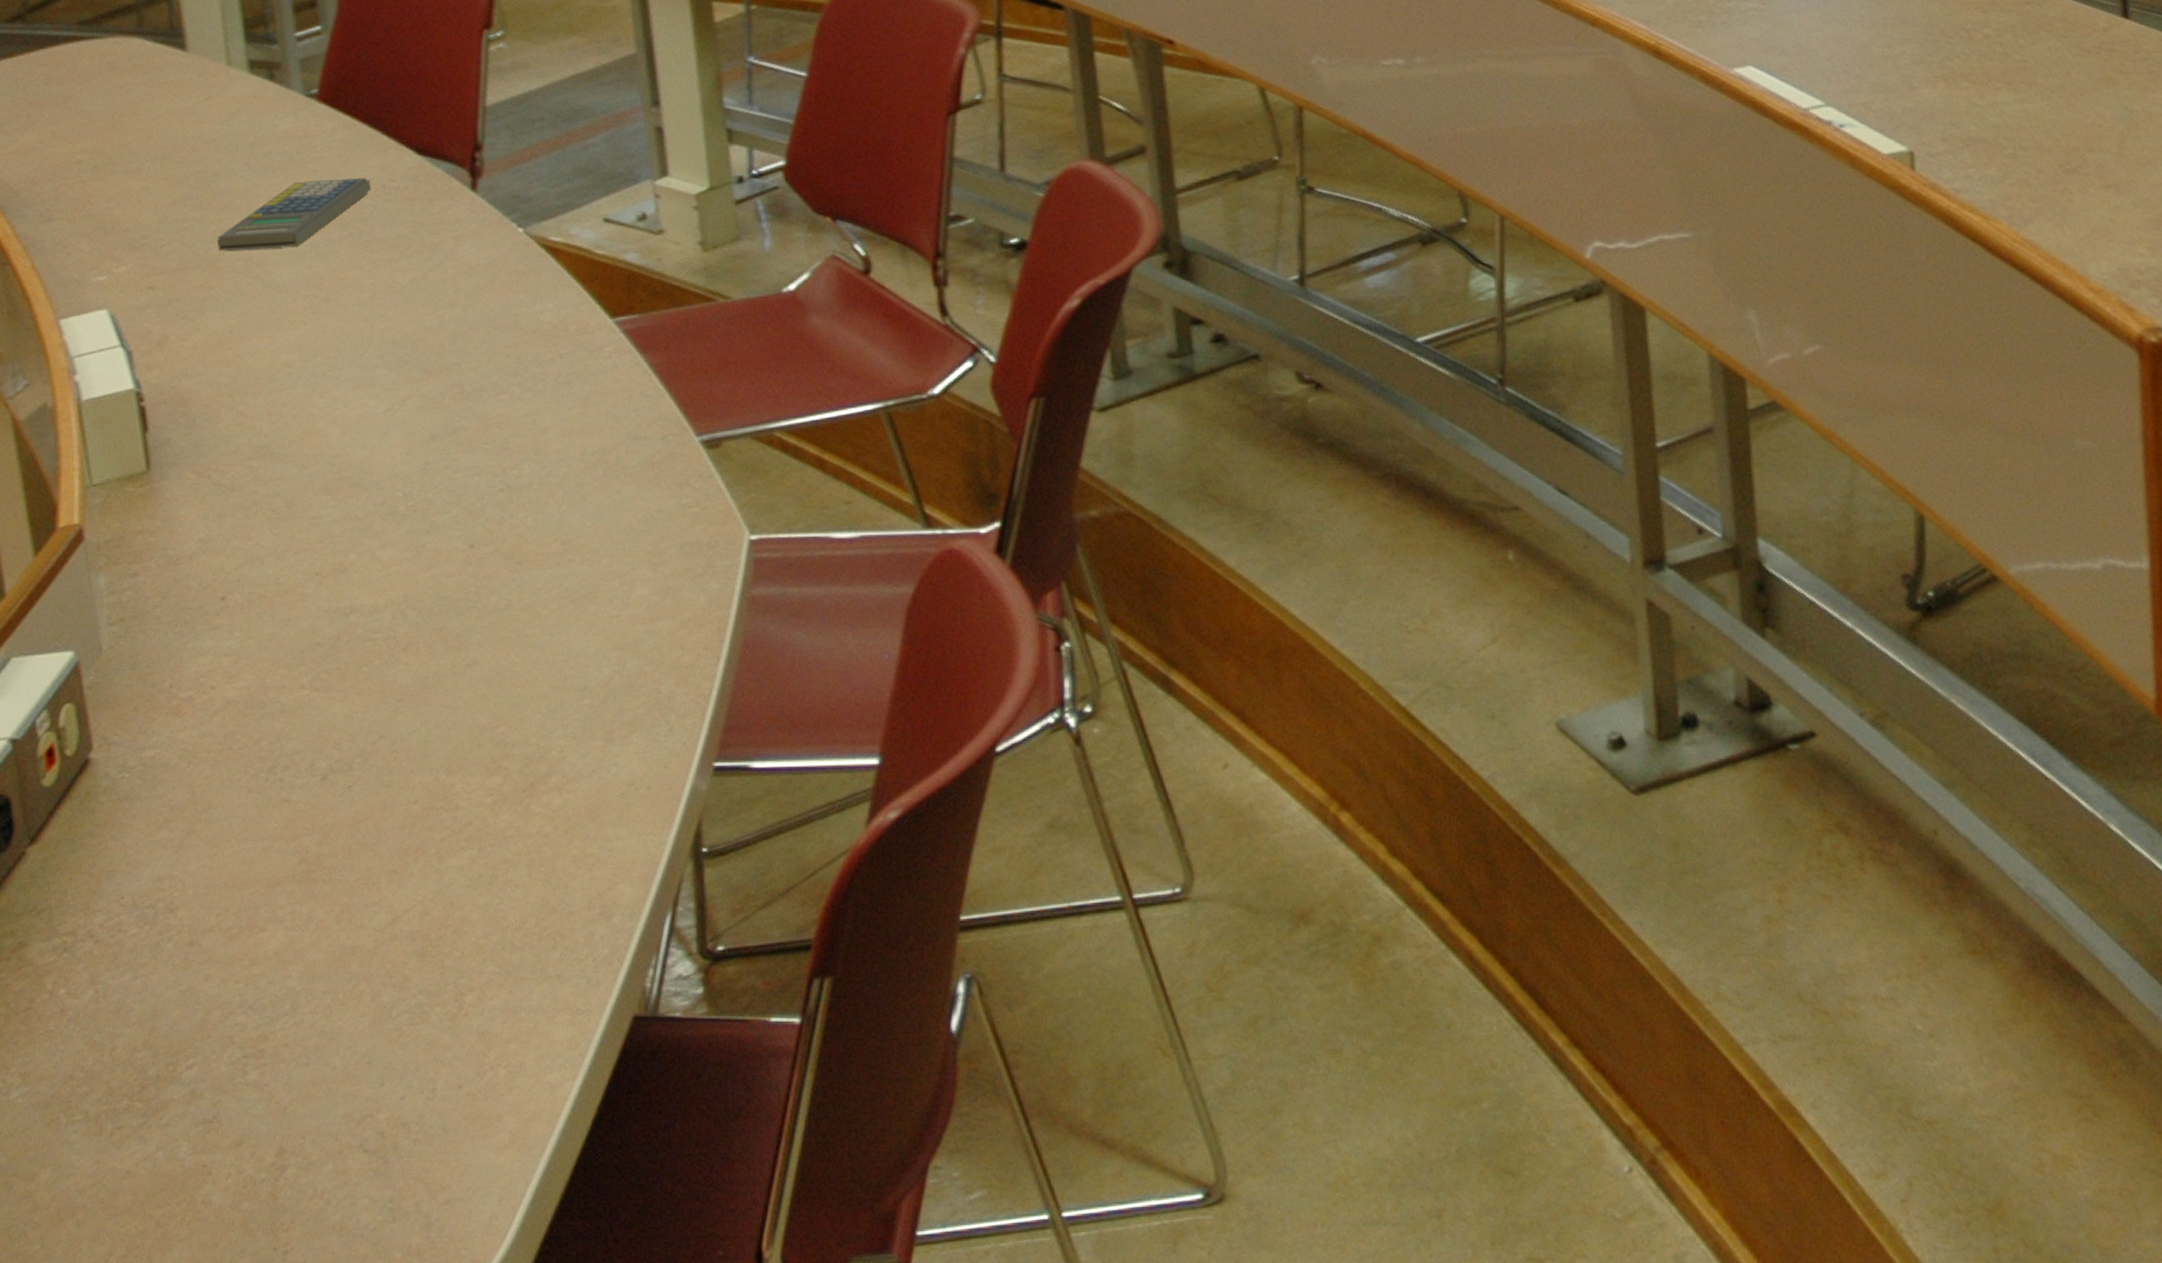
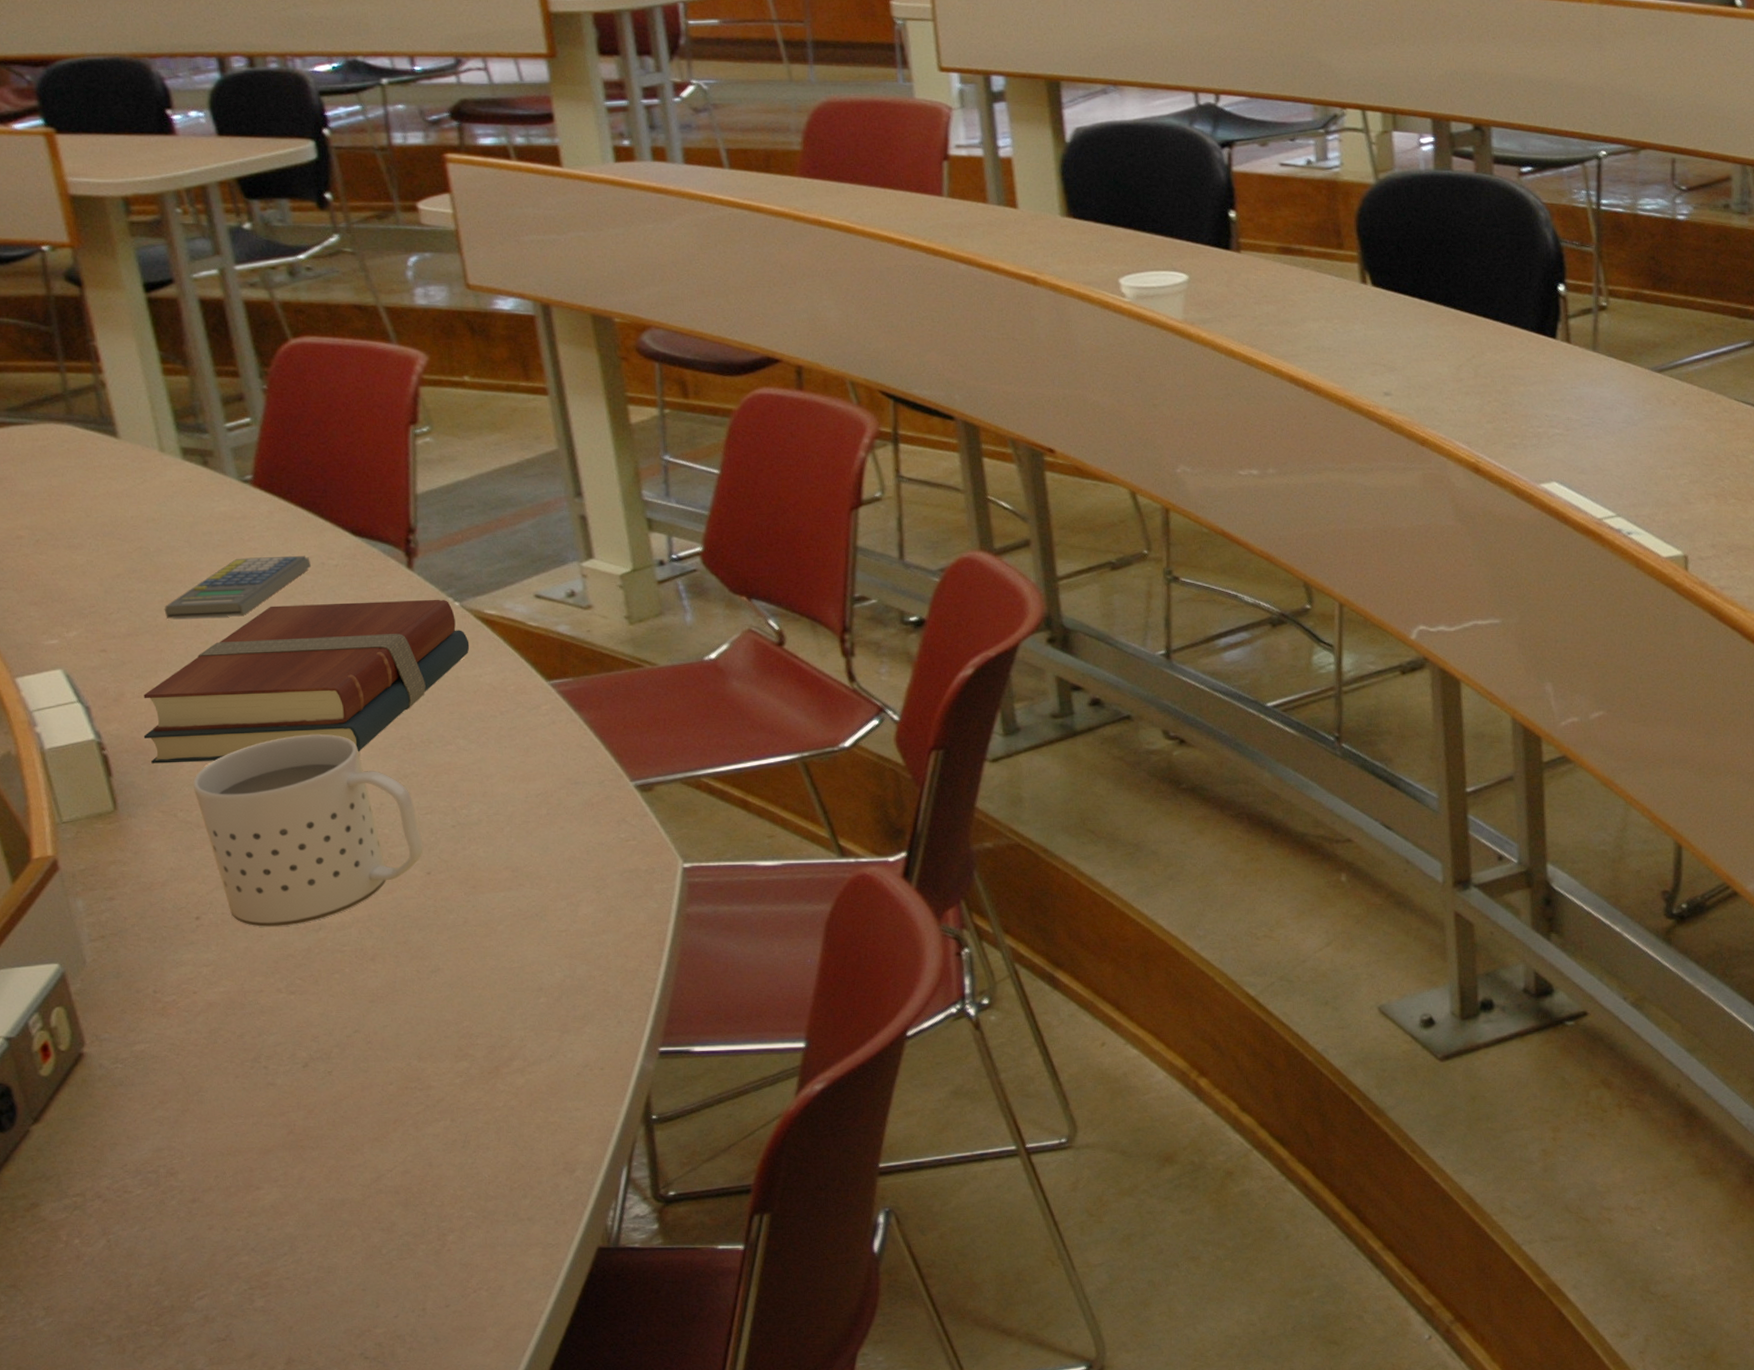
books: none [184,225,531,417] -> present [143,599,470,764]
mug: none [231,382,469,609] -> present [193,734,424,927]

